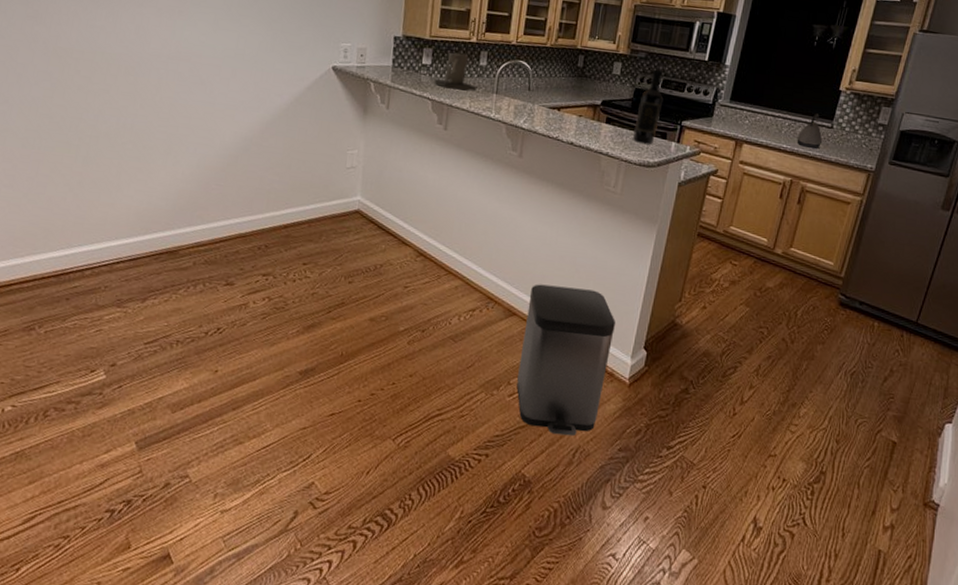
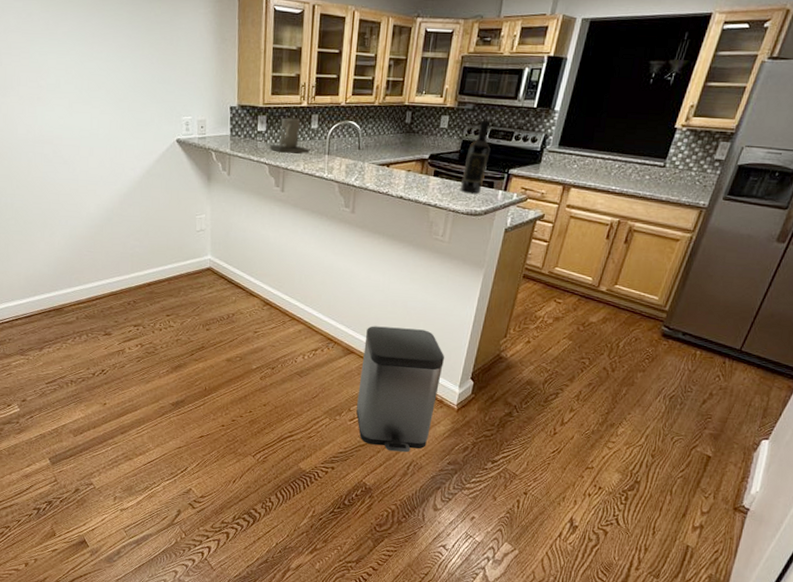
kettle: present [797,113,823,149] -> none [626,153,654,189]

